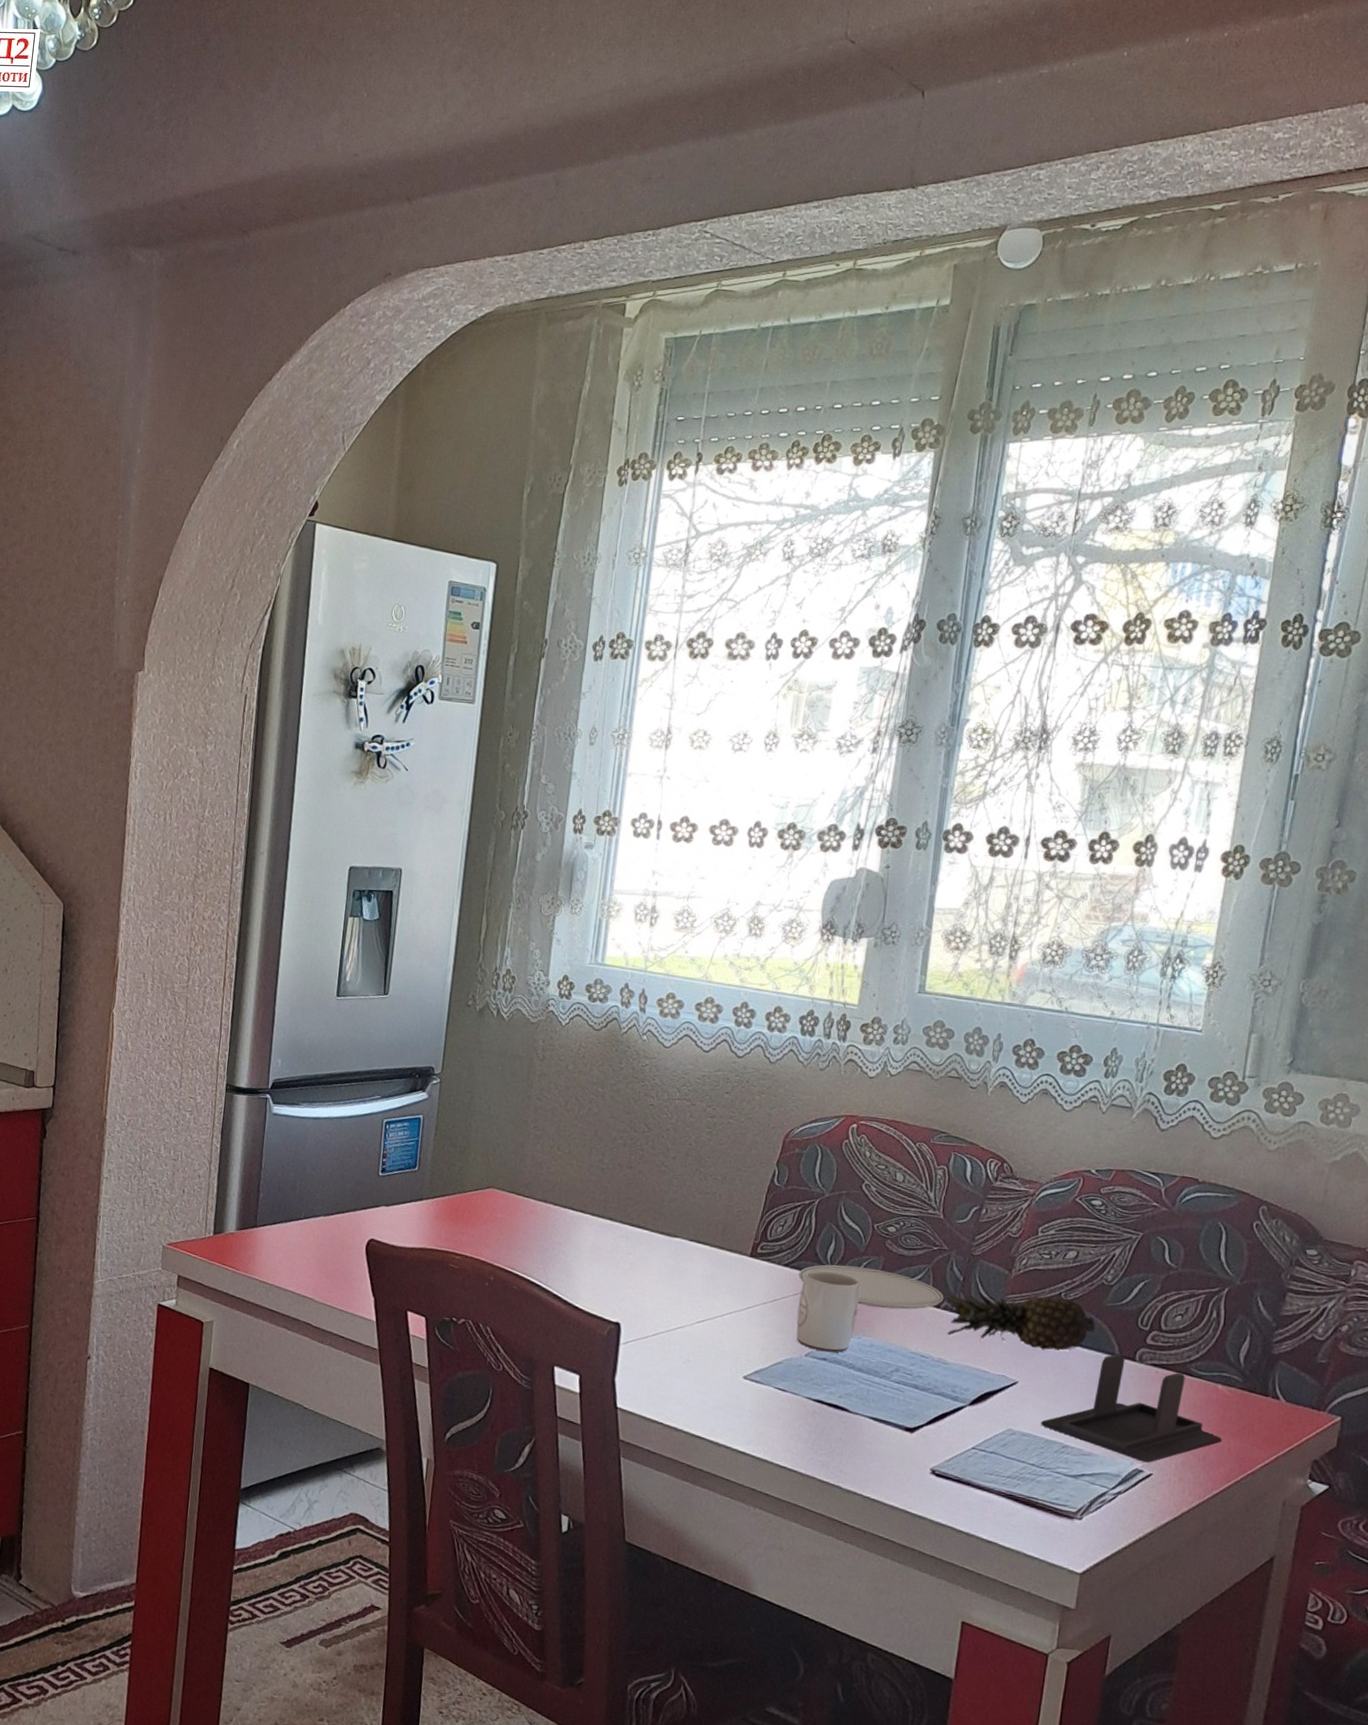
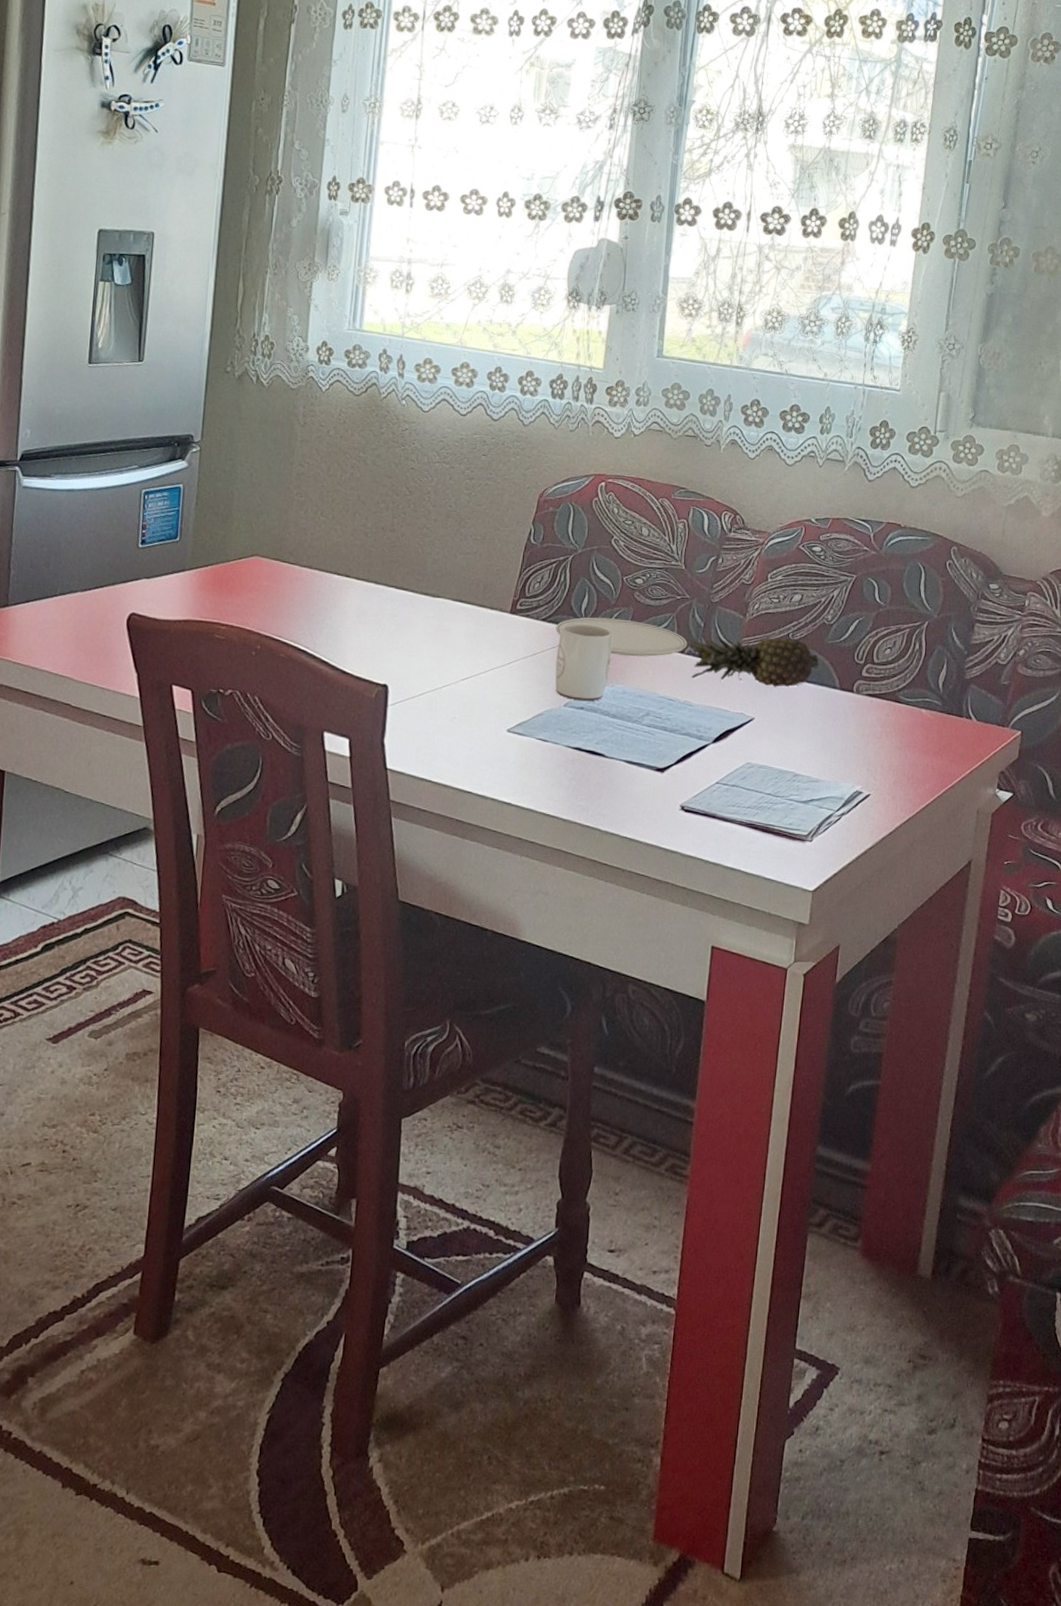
napkin holder: present [1041,1353,1222,1463] -> none [775,686,926,785]

